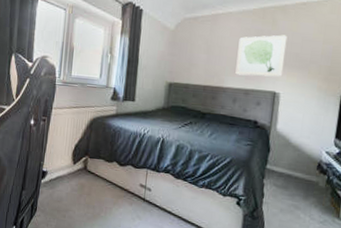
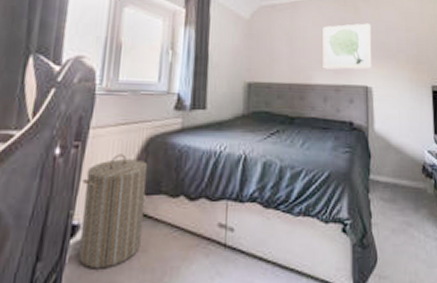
laundry hamper: none [47,128,92,201] -> present [79,154,148,269]

